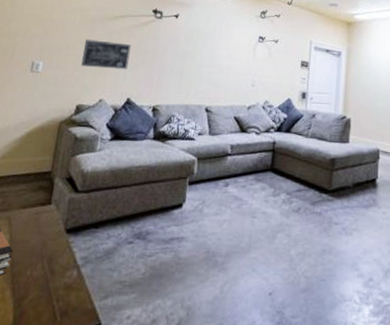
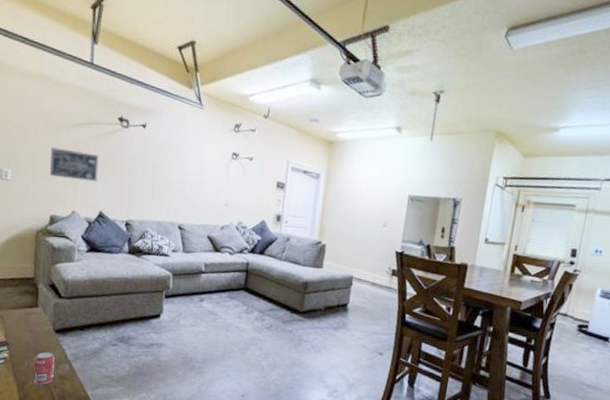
beverage can: none [34,256,62,299] -> present [34,351,55,386]

